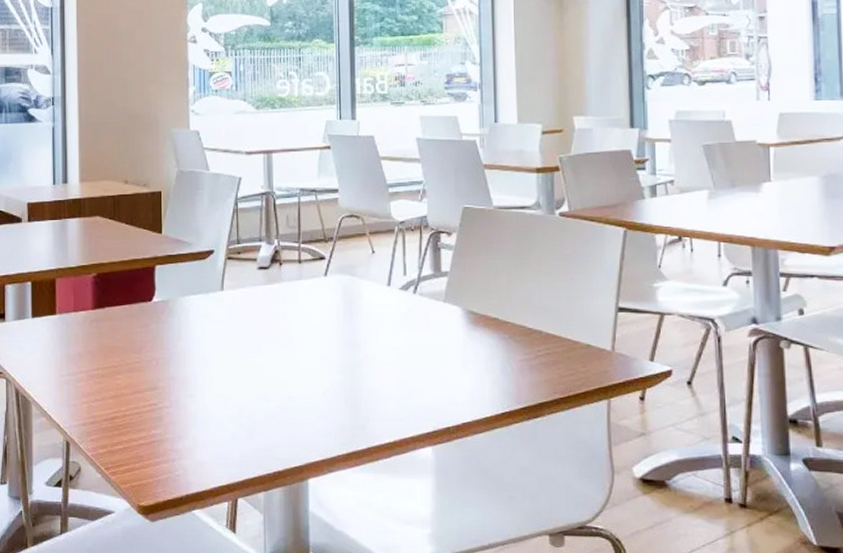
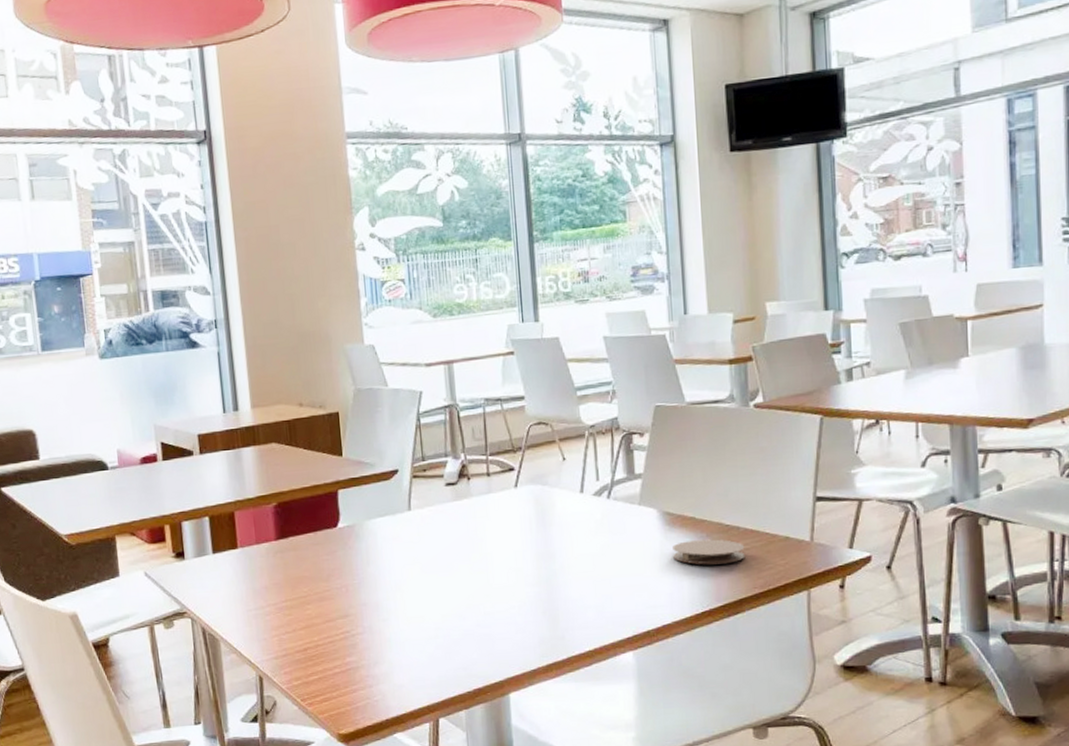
coaster: none [475,341,547,367] -> present [672,539,745,565]

